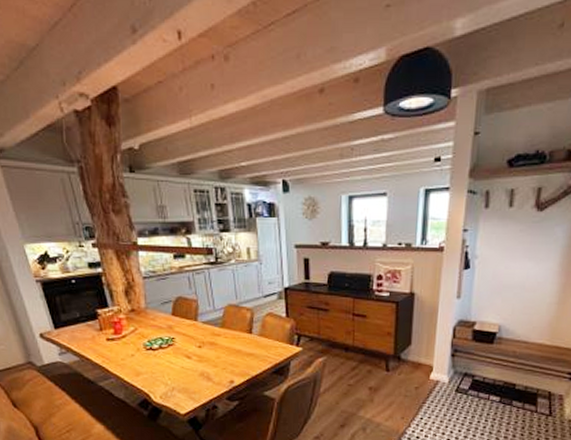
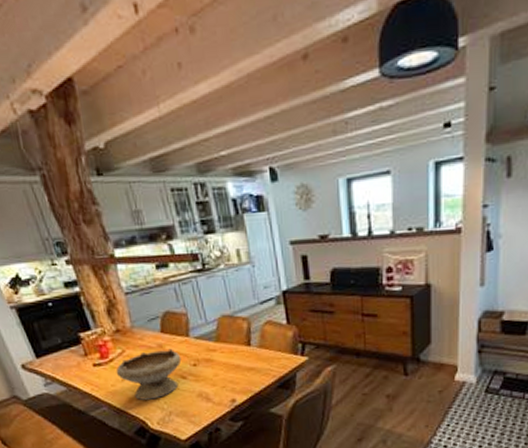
bowl: none [127,330,188,375] -> present [116,348,182,400]

